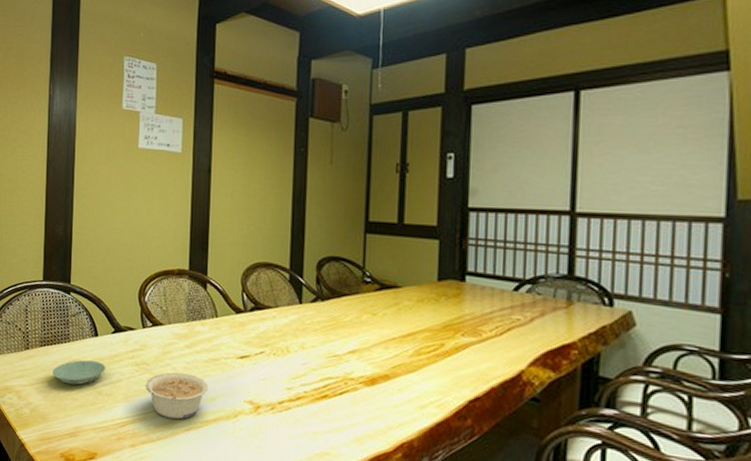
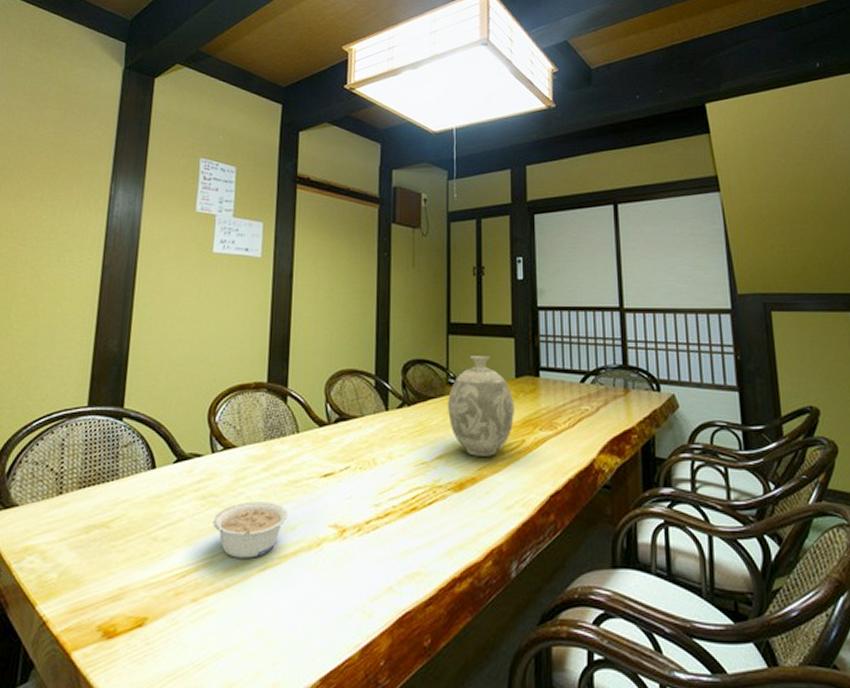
saucer: present [51,360,106,385] -> none [91,499,164,533]
decorative vase: none [362,256,435,357] -> present [448,356,514,457]

